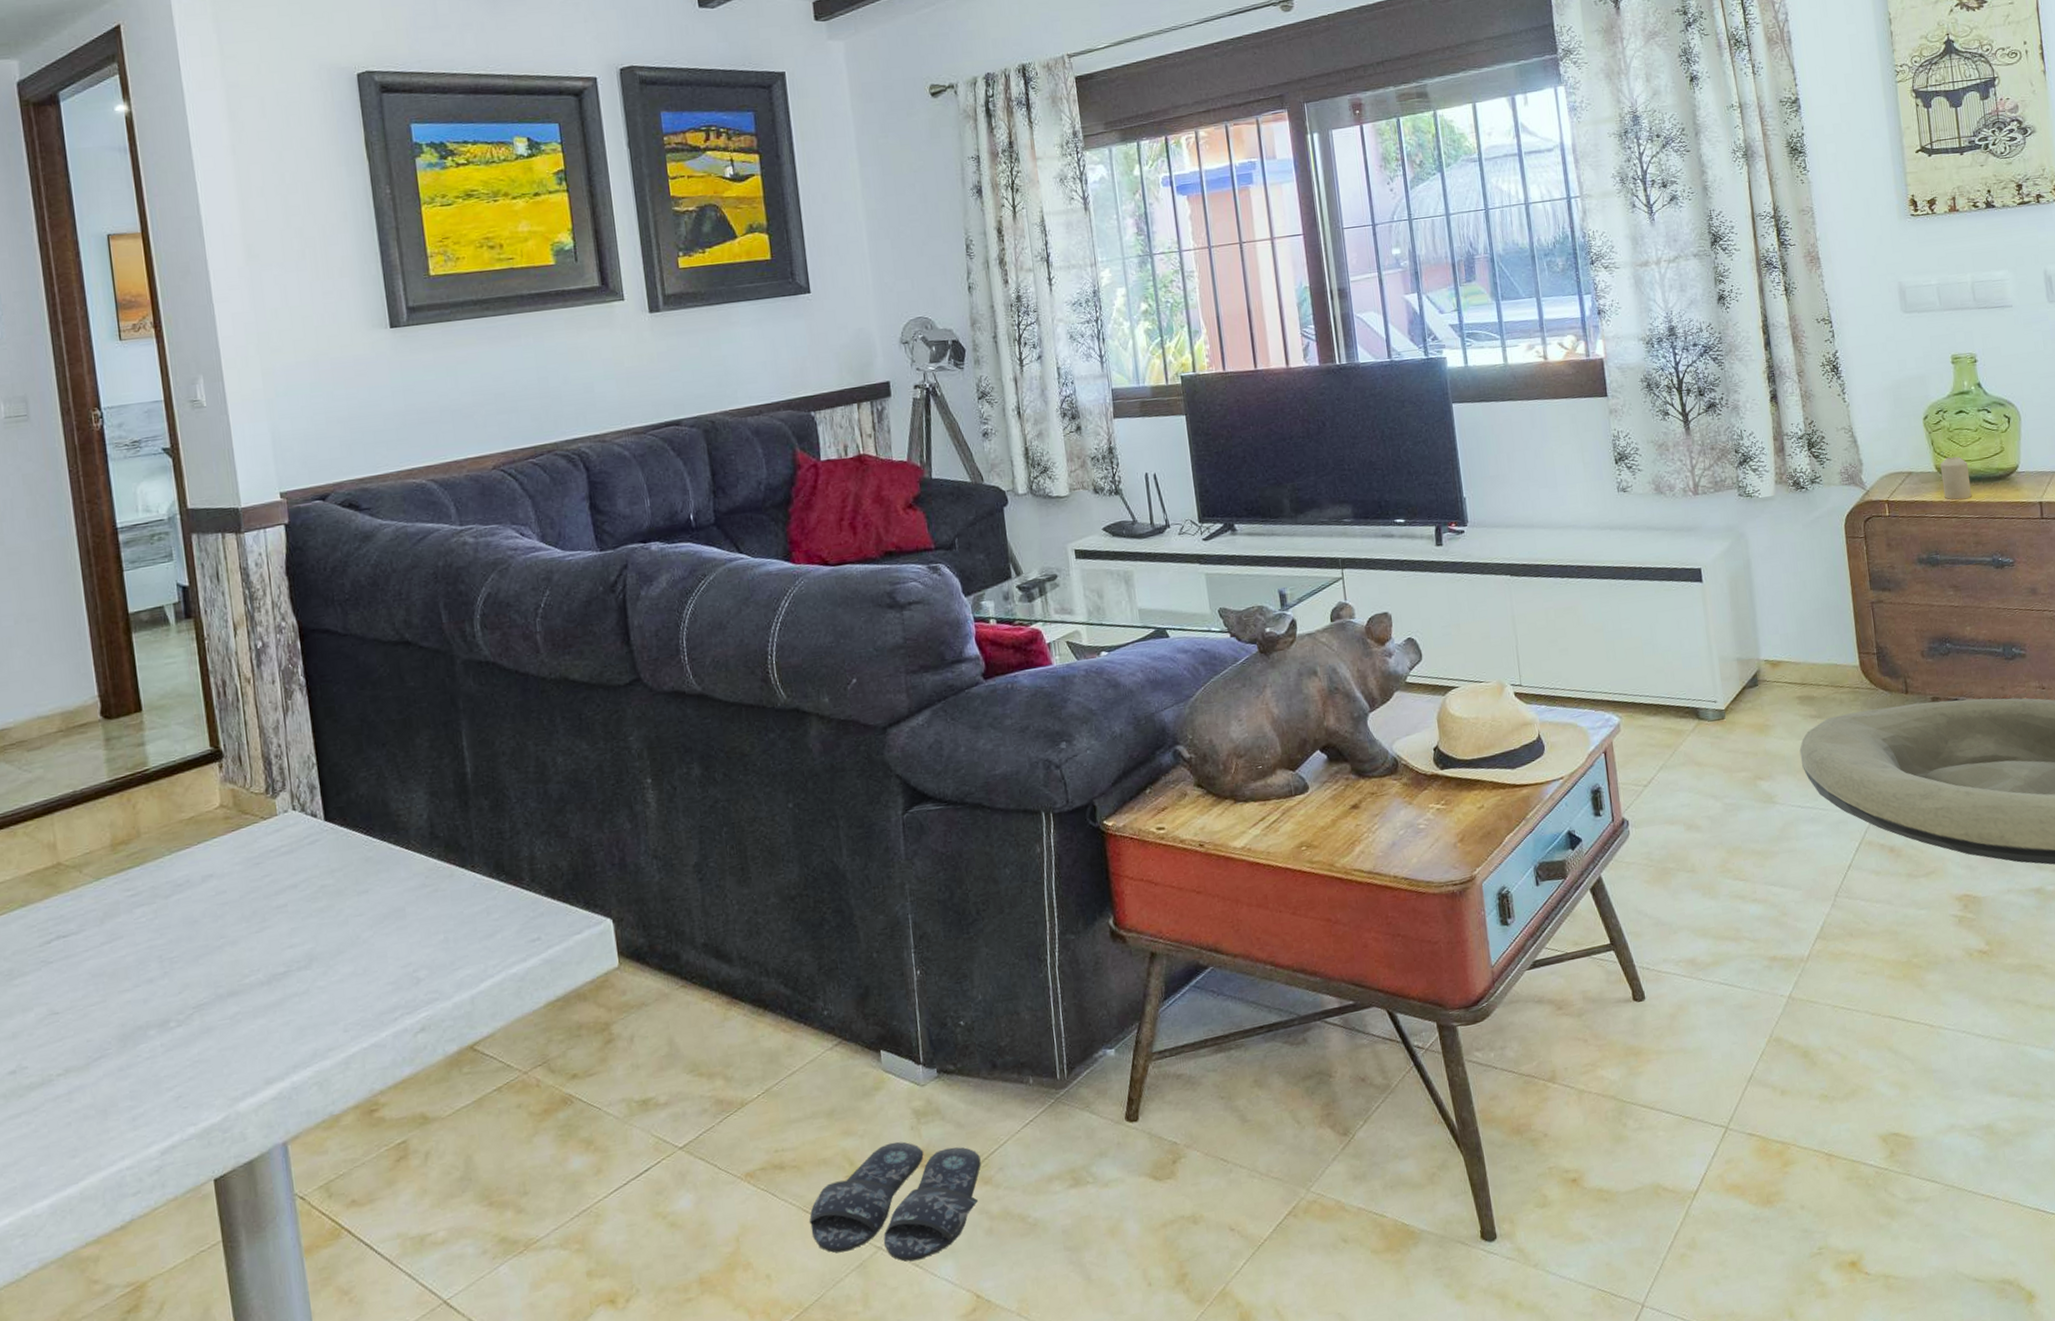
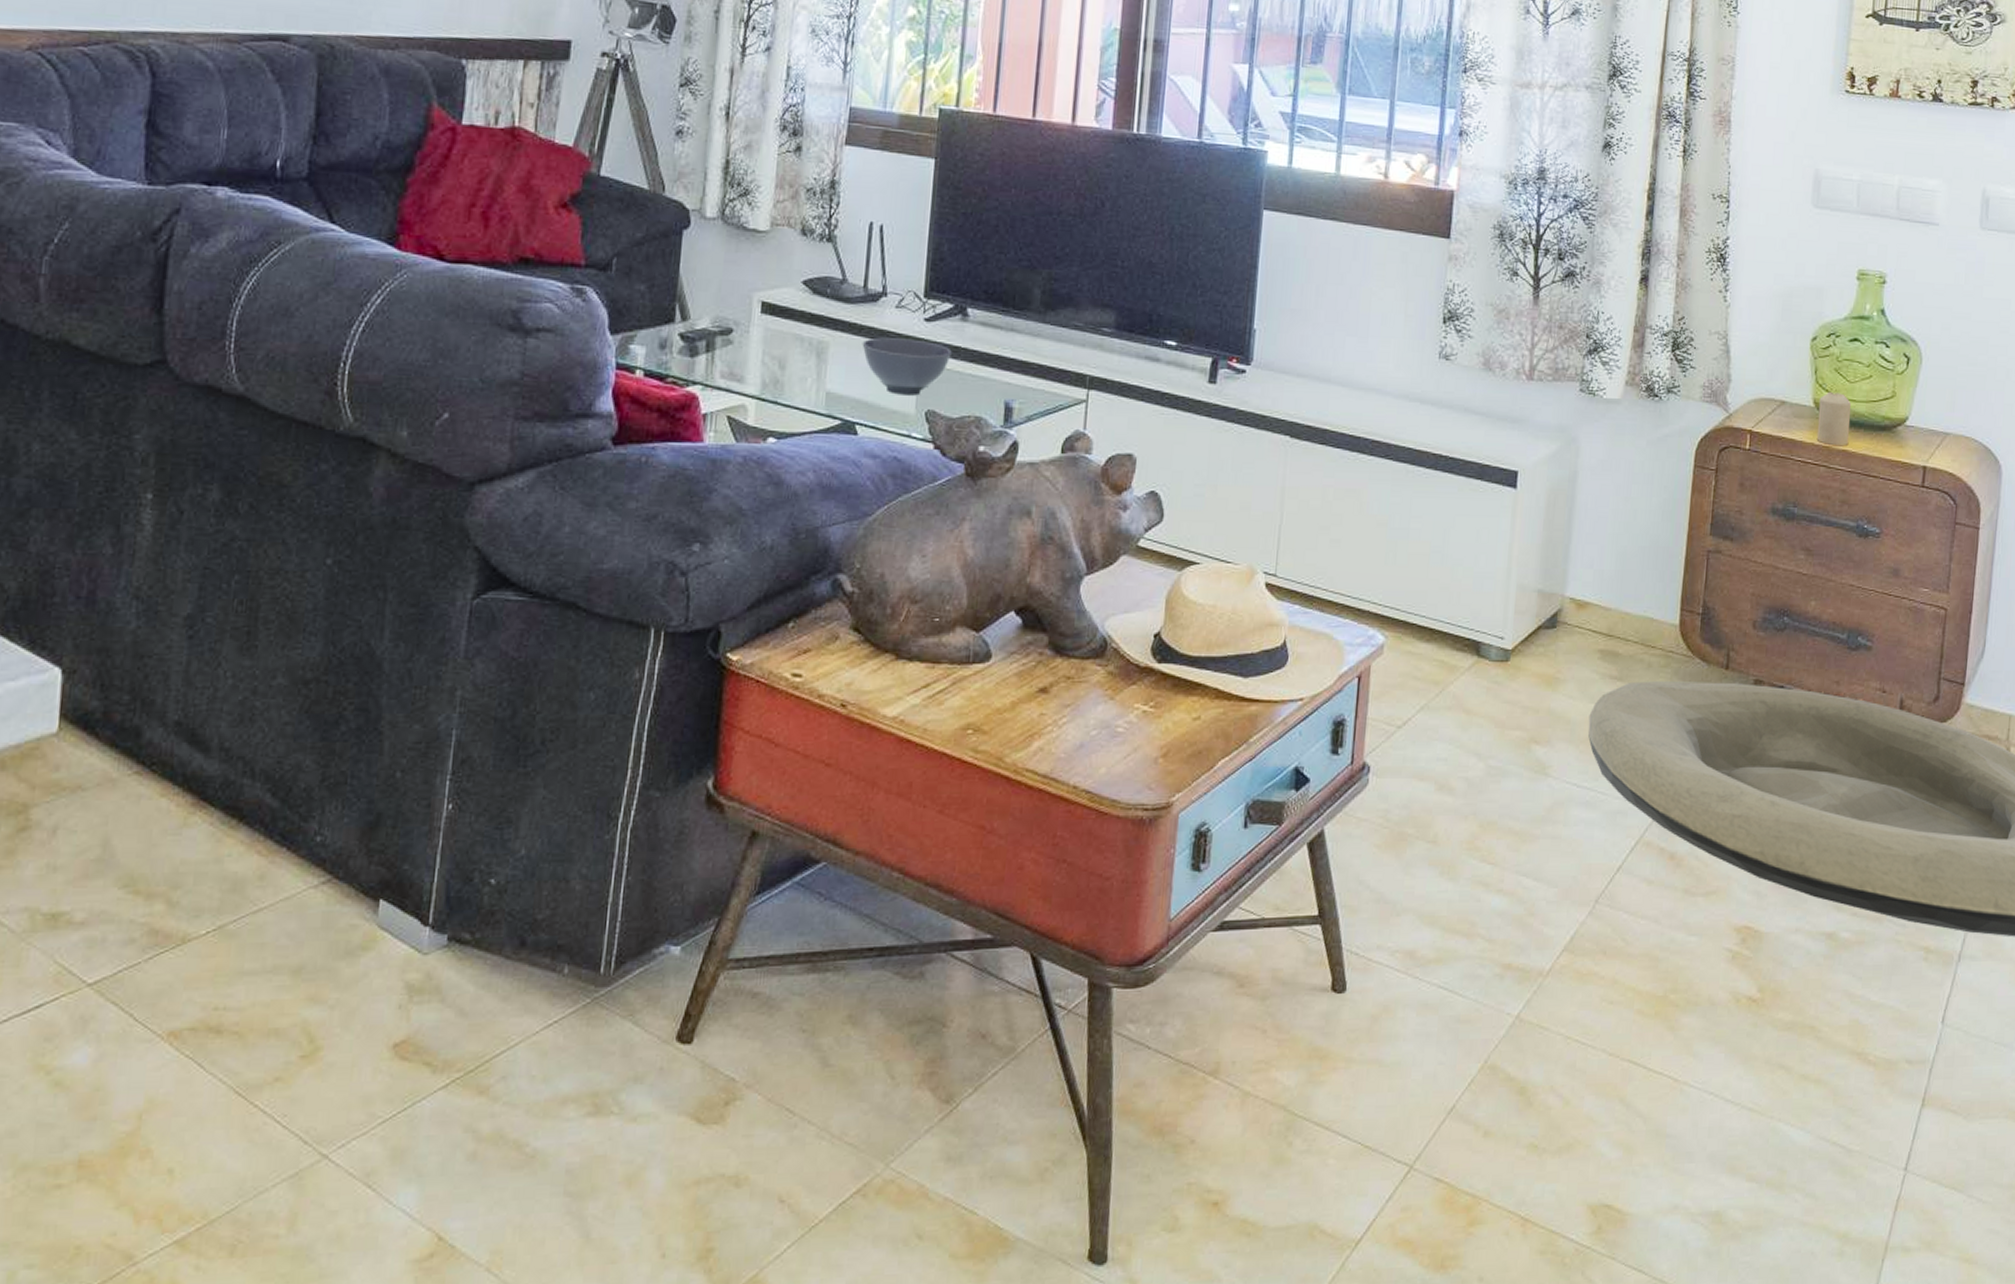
slippers: present [809,1141,981,1261] -> none [239,1021,480,1180]
bowl: none [1158,556,1230,602] -> present [862,337,952,396]

